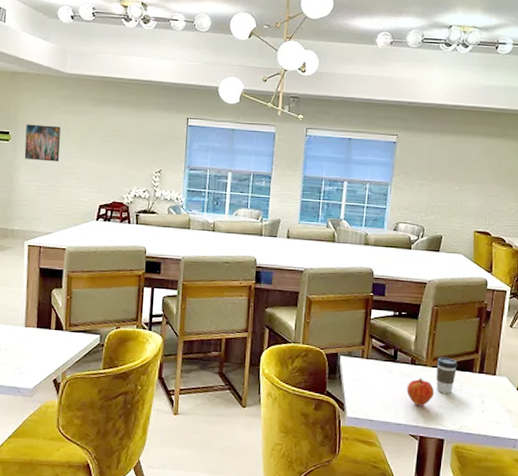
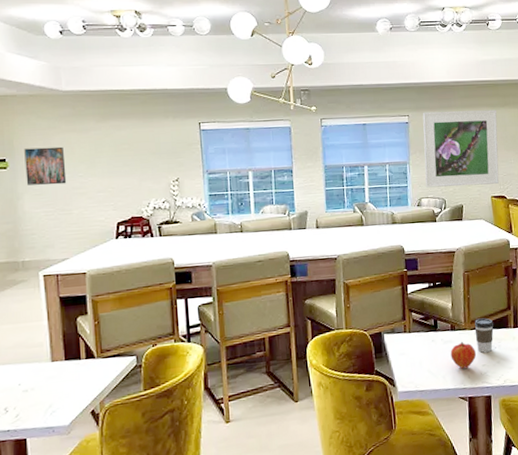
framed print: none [405,133,493,220] -> present [422,109,499,188]

